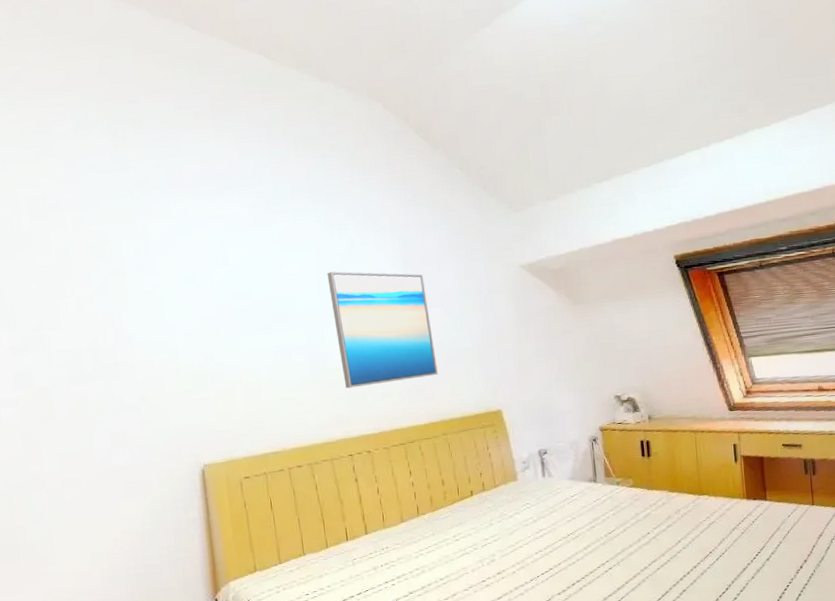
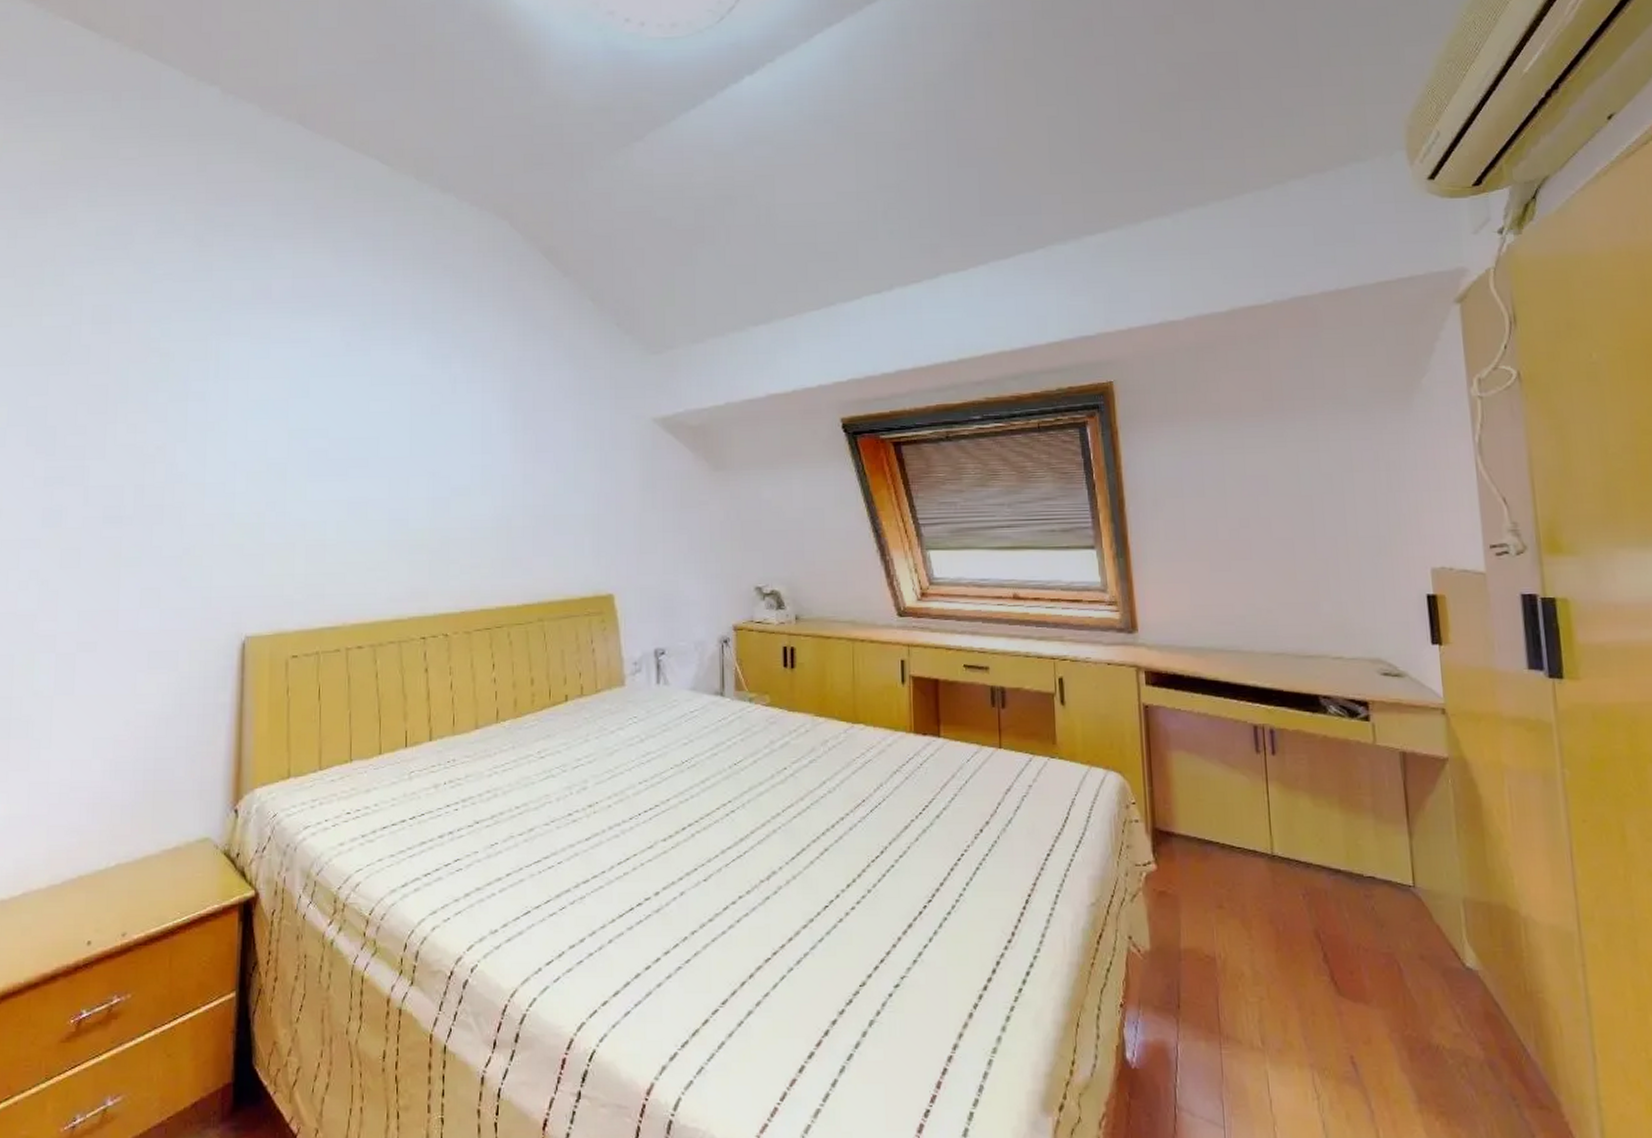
wall art: present [327,271,438,389] -> none [421,412,540,554]

